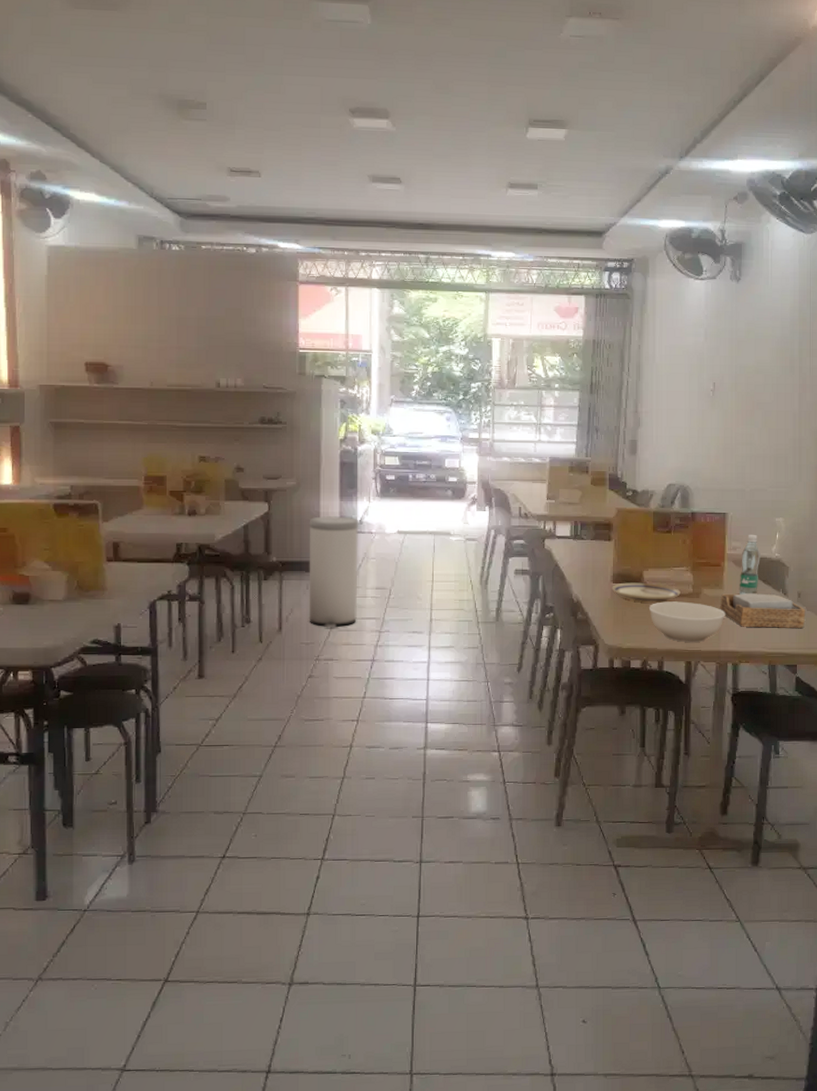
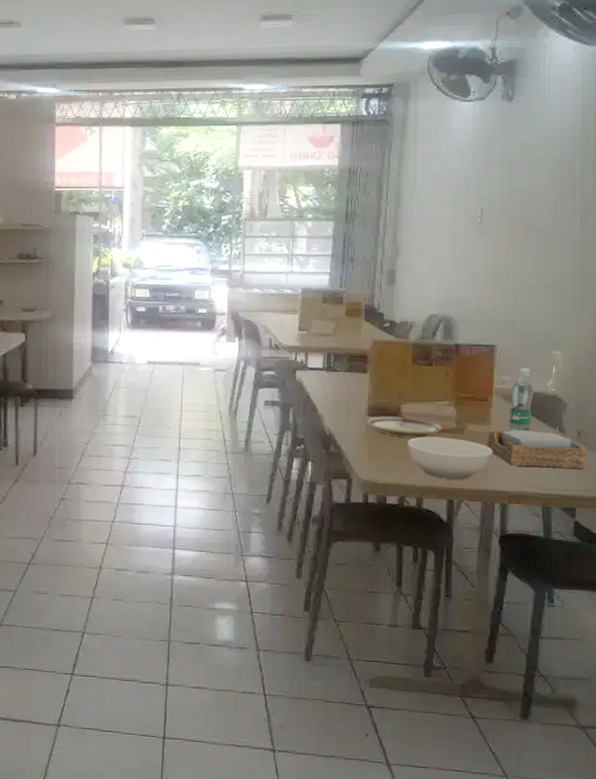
pedal bin: present [309,516,358,628] -> none [61,346,109,454]

